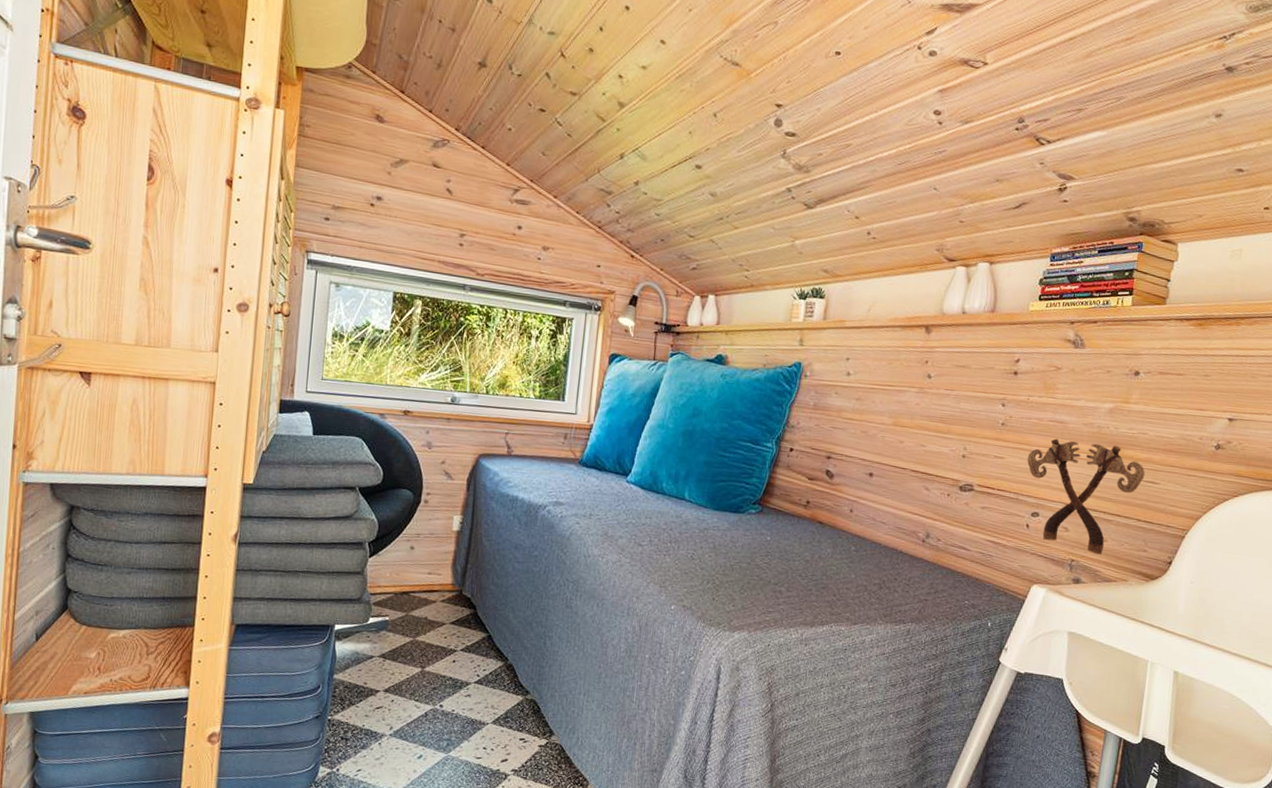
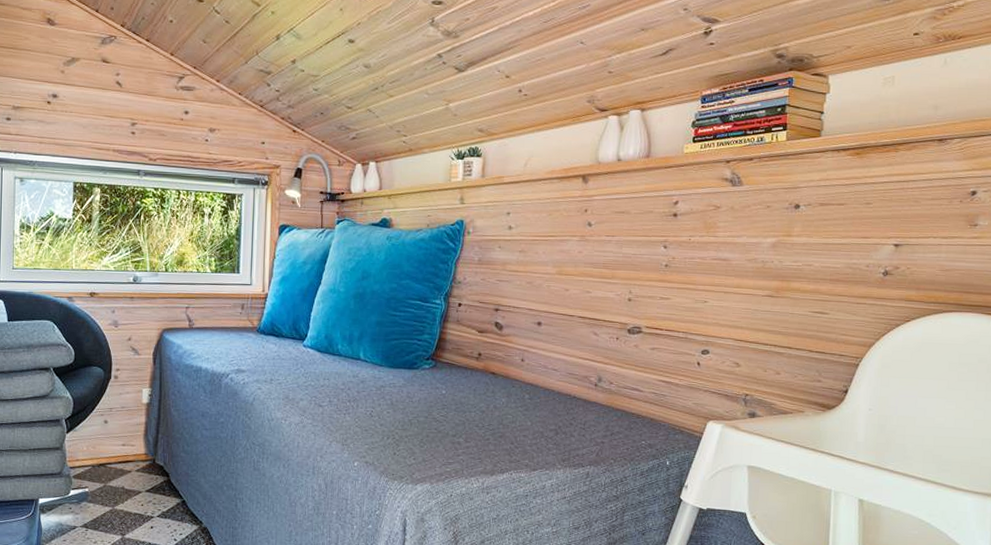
decorative ornament: present [1027,438,1146,555] -> none [693,276,814,388]

